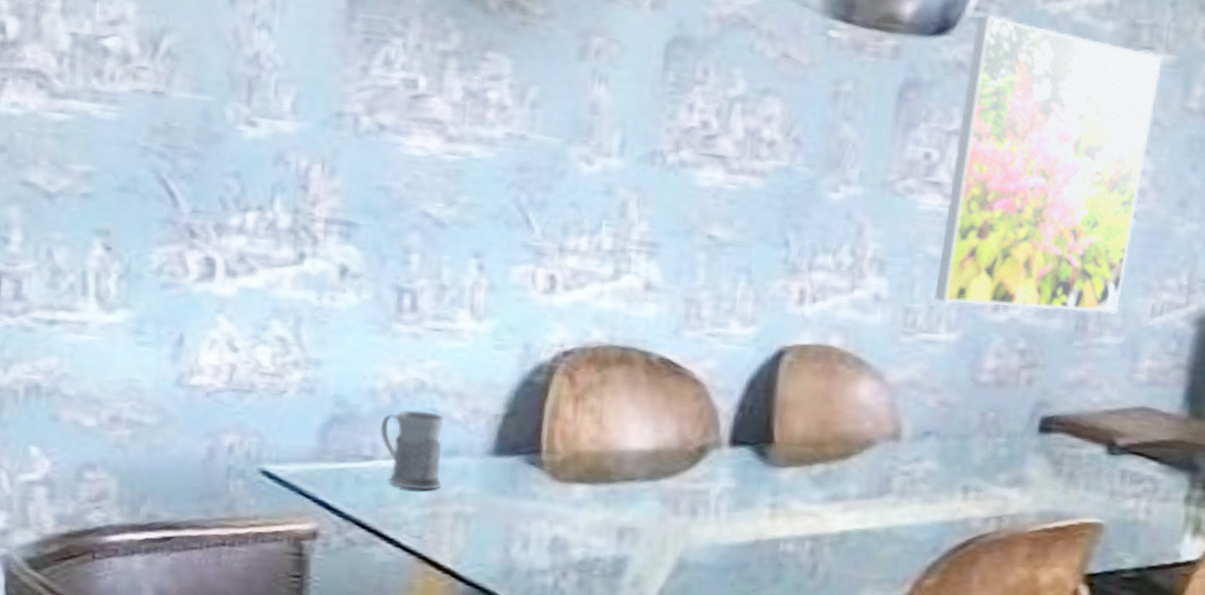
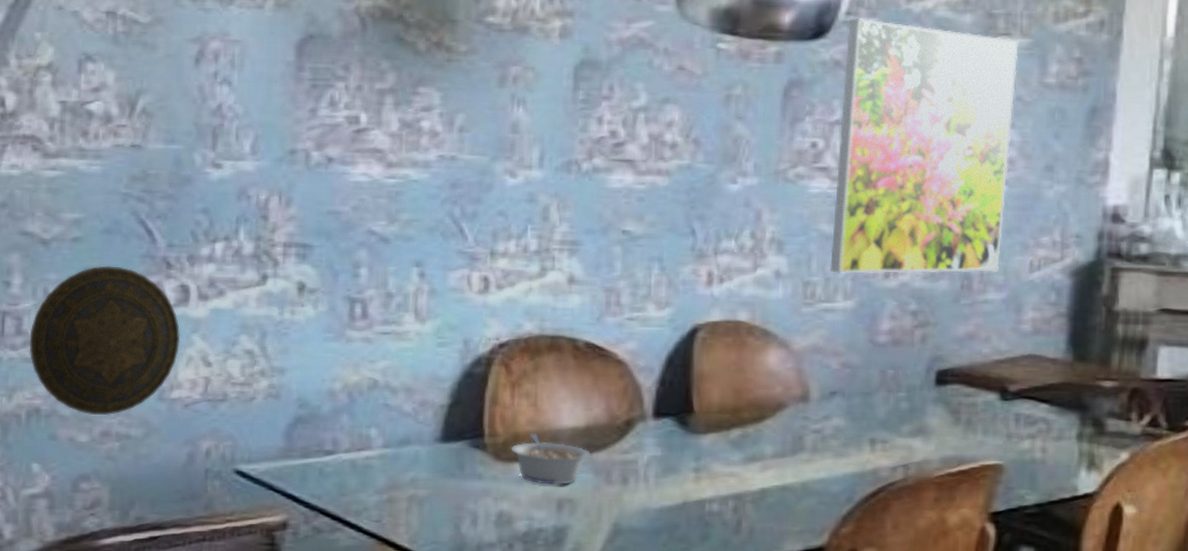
decorative plate: none [29,227,204,399] -> present [29,265,181,416]
mug: present [379,410,445,491] -> none [339,406,397,478]
legume: none [569,452,658,512] -> present [510,432,591,485]

